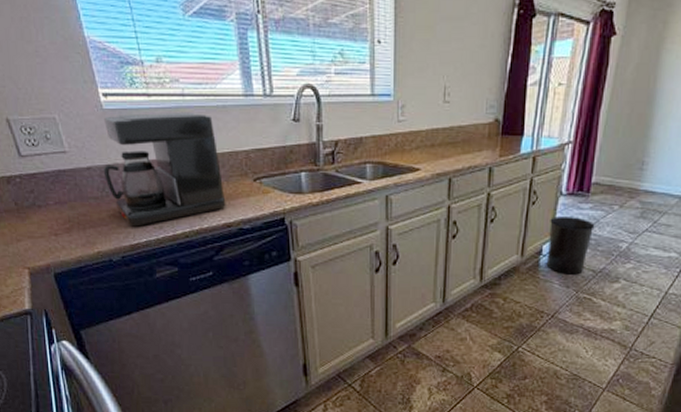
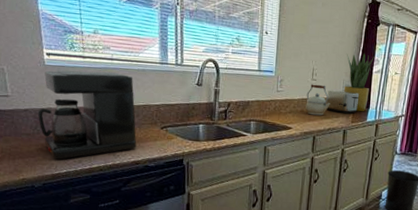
kettle: none [437,108,470,150] -> present [305,84,330,116]
toaster: none [464,114,510,146] -> present [326,90,360,114]
planter: none [487,58,531,142] -> present [343,53,375,112]

